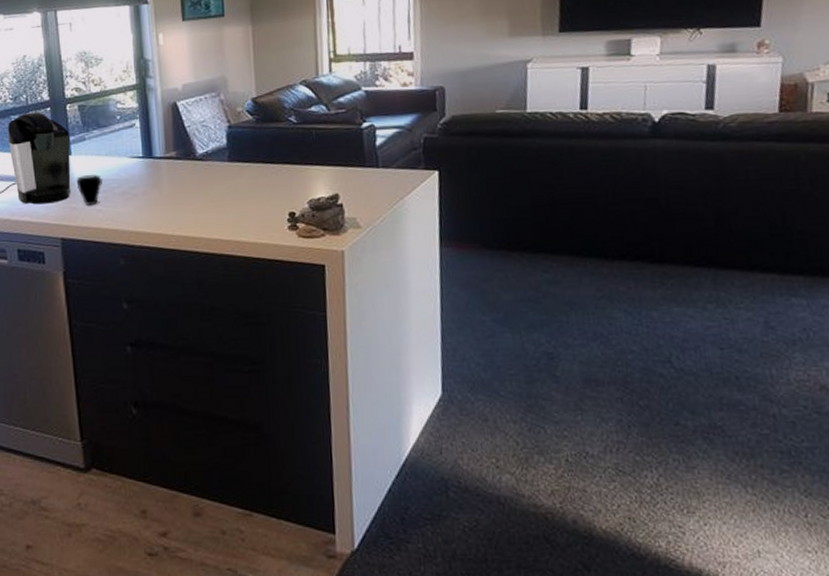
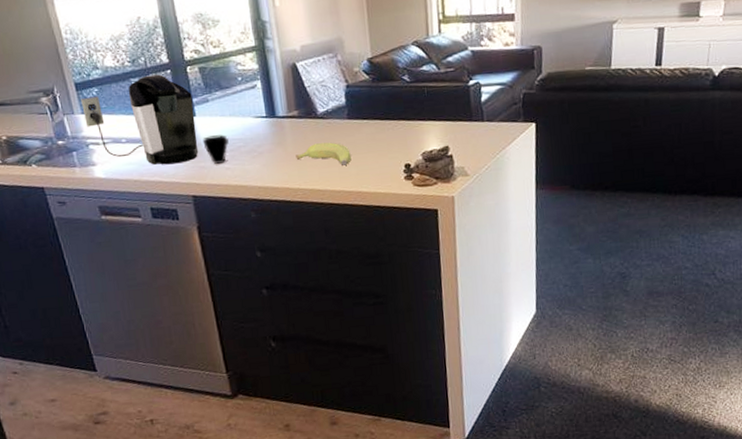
banana: none [171,186,230,212] -> present [296,142,351,166]

